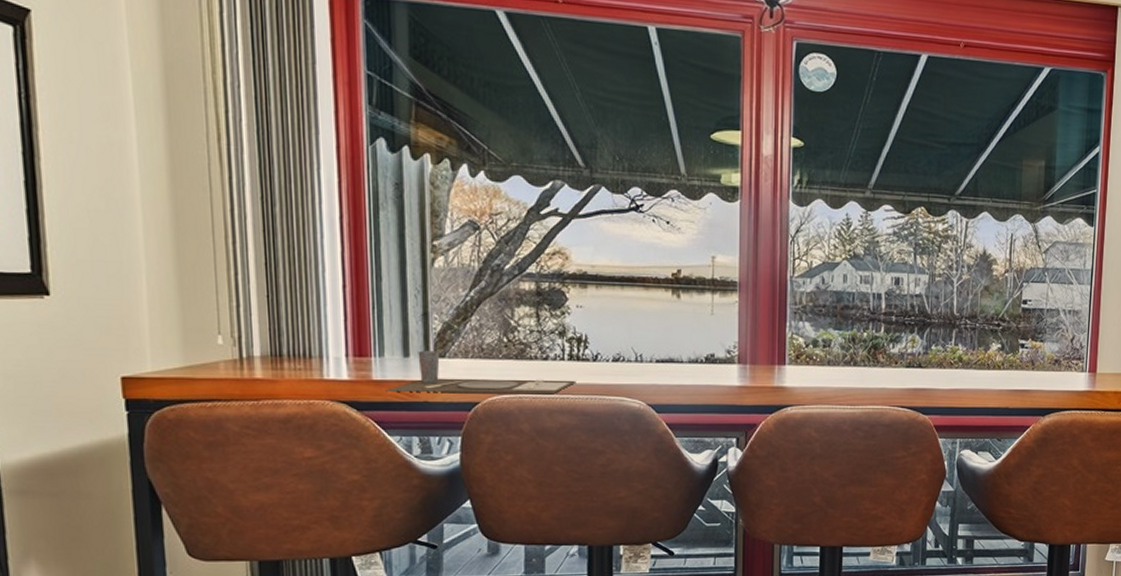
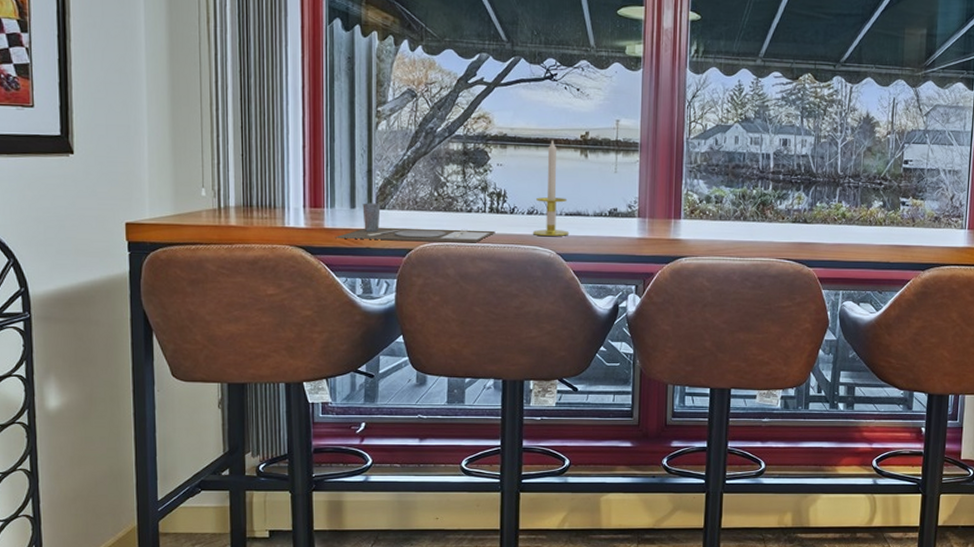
candle: none [619,278,661,385] -> present [532,139,570,236]

